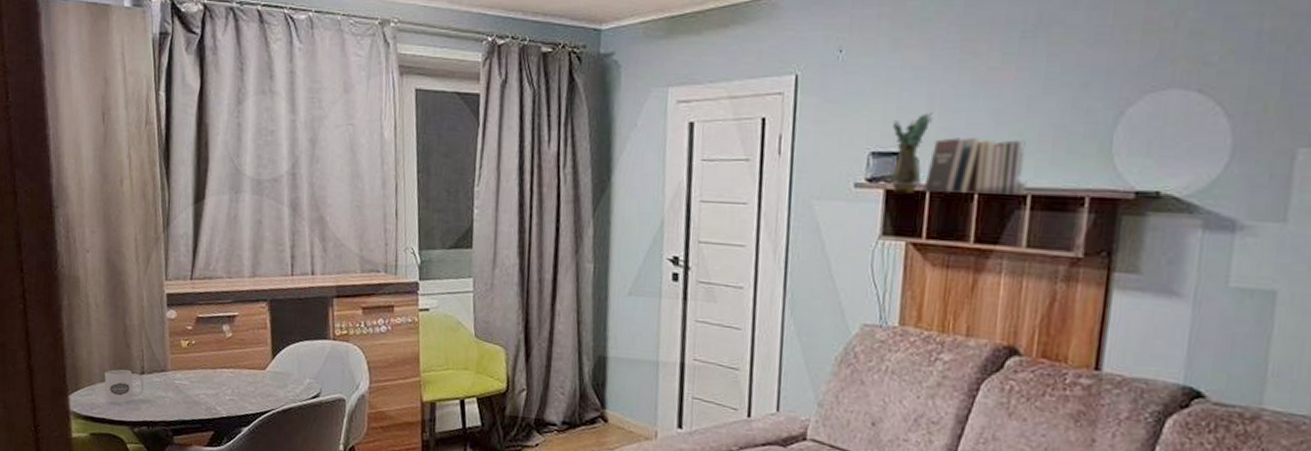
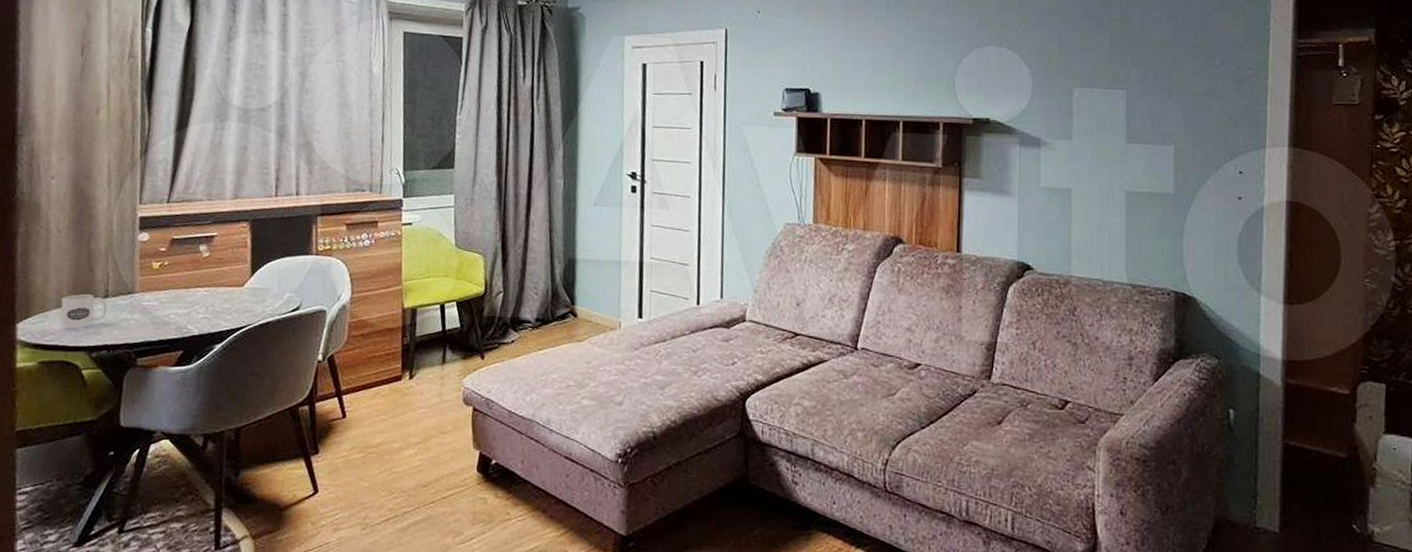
vase: present [891,113,933,195] -> none [800,59,829,121]
books: present [923,137,1027,197] -> none [825,78,899,122]

